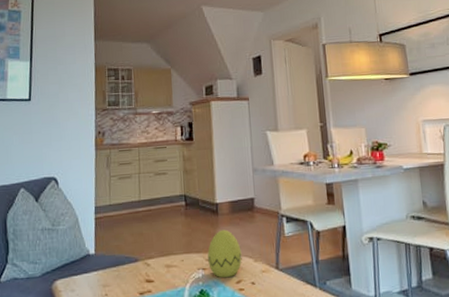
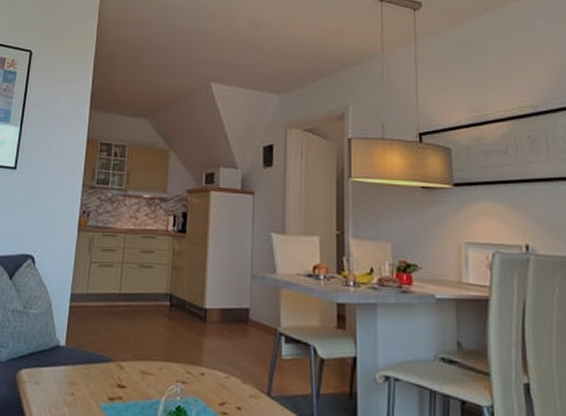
decorative egg: present [207,229,242,278] -> none [189,340,229,397]

